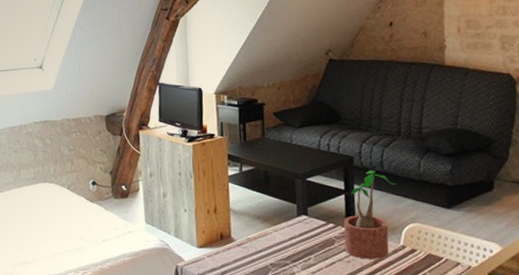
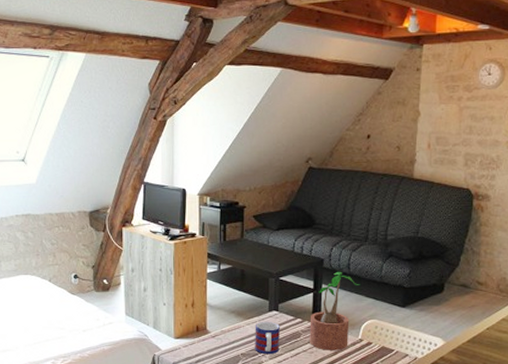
mug: none [283,227,313,265] -> present [255,321,281,355]

